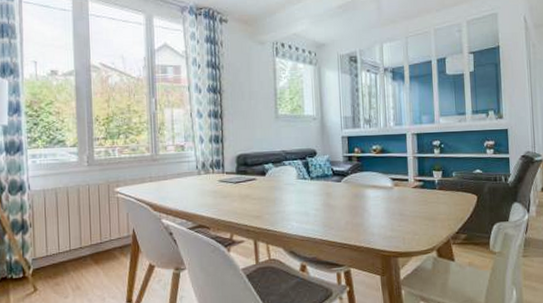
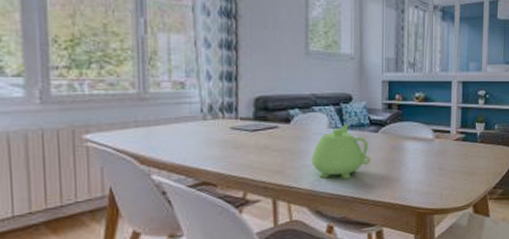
teapot: none [284,175,336,224] -> present [311,124,370,179]

